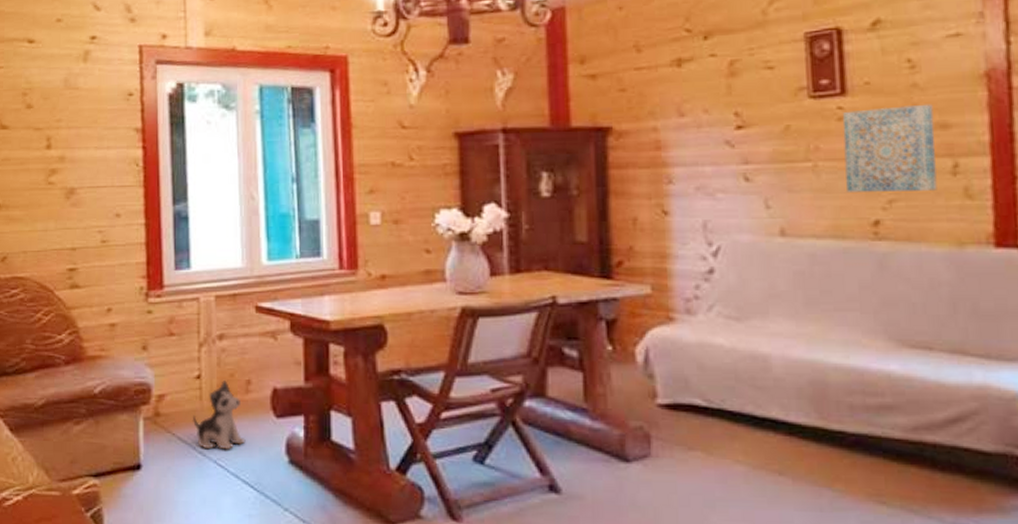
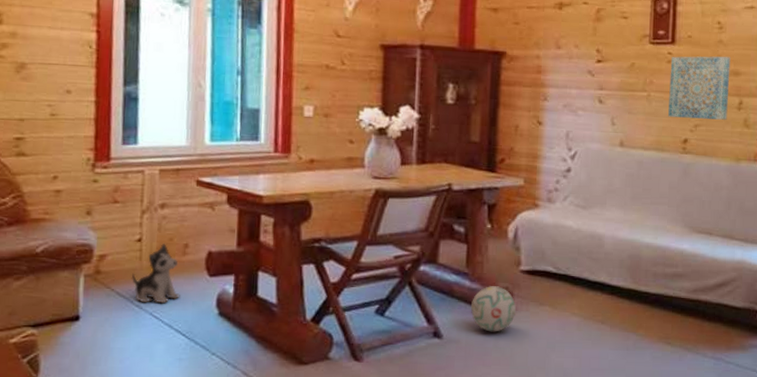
ball: none [595,425,656,486] -> present [471,286,516,332]

